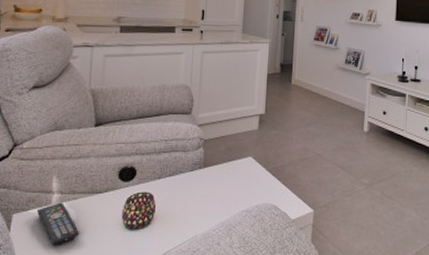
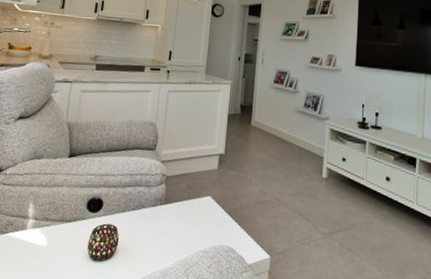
remote control: present [36,202,79,245] -> none [13,228,49,270]

